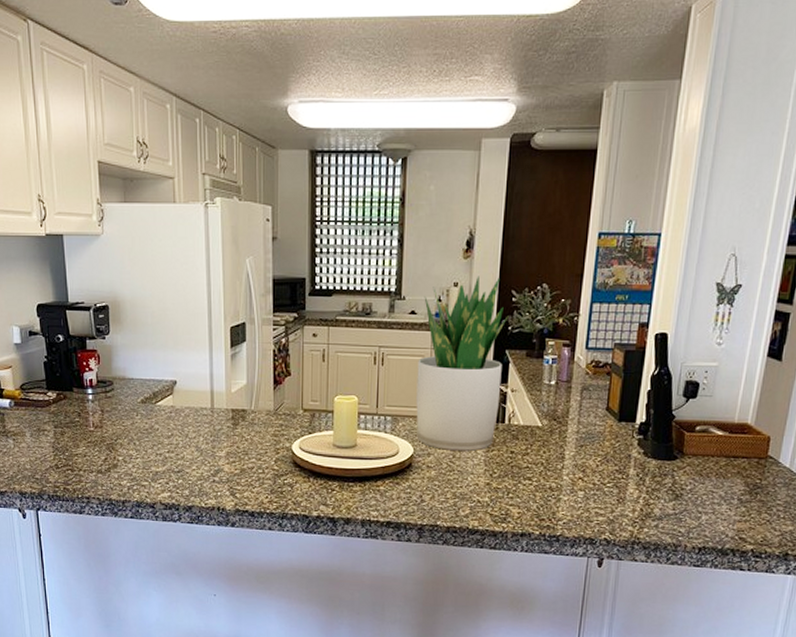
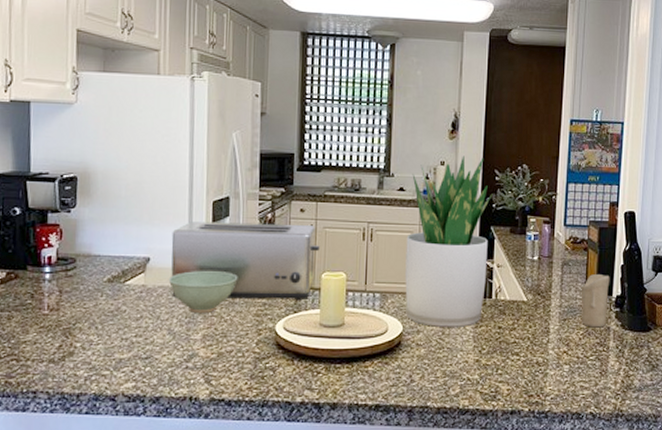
bowl: none [193,392,256,433] -> present [168,270,238,314]
toaster: none [194,347,333,421] -> present [171,221,321,299]
candle: none [599,400,634,455] -> present [580,274,610,328]

